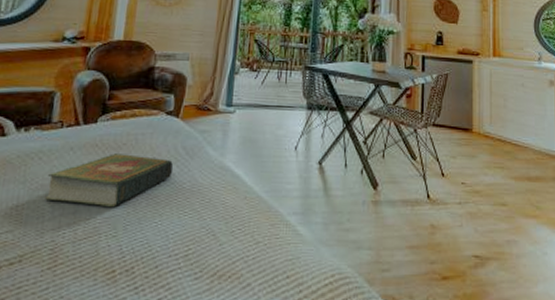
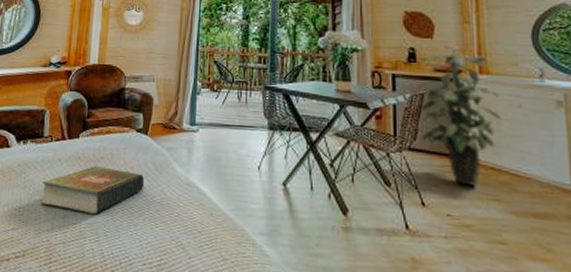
indoor plant: none [443,30,509,155] -> present [419,45,502,185]

